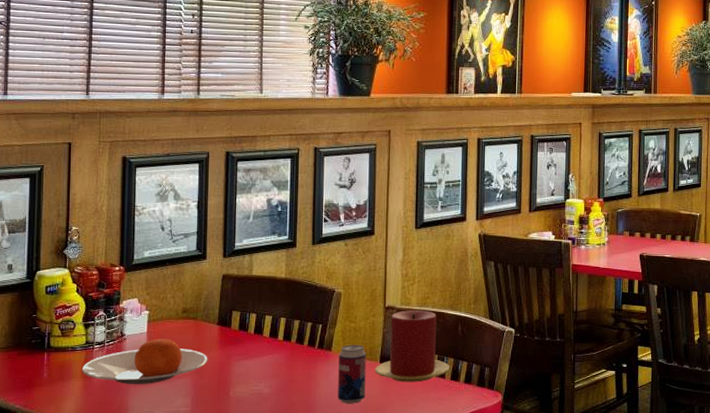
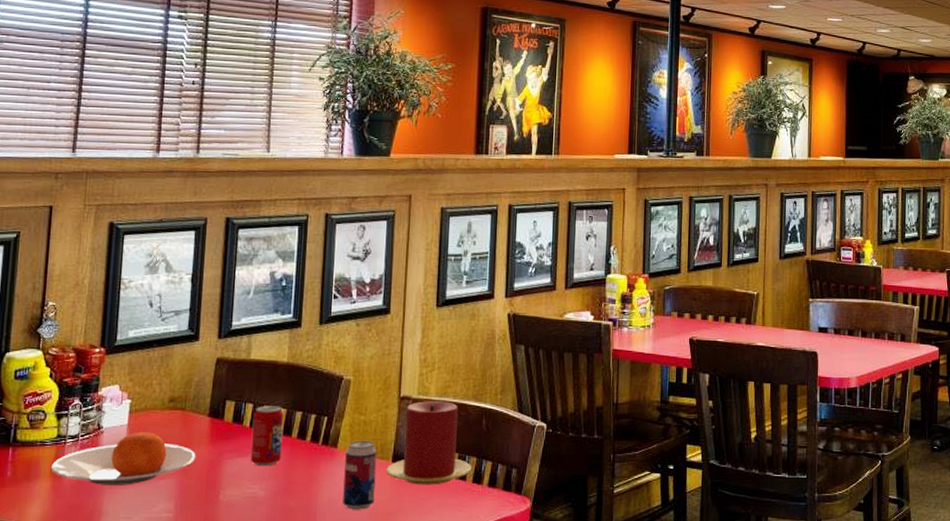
beverage can: none [255,315,284,368] -> present [250,406,285,467]

